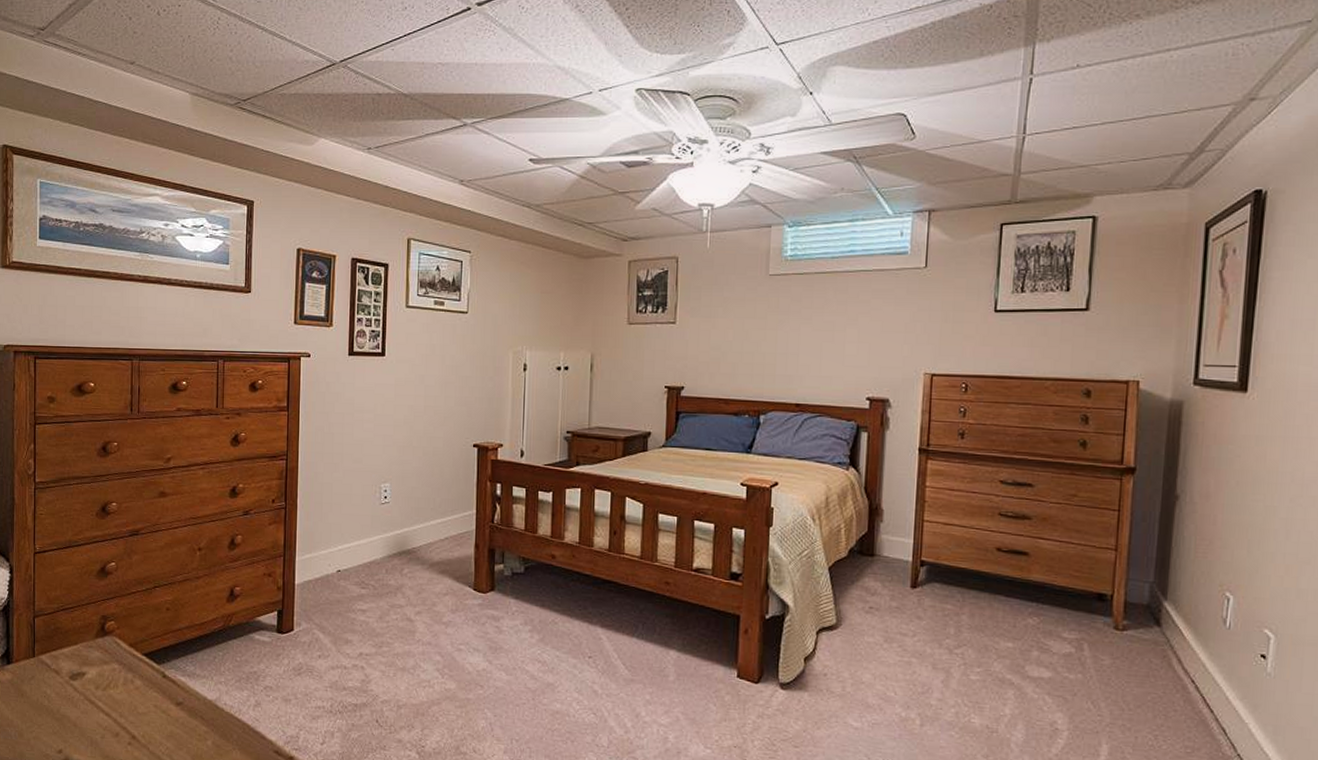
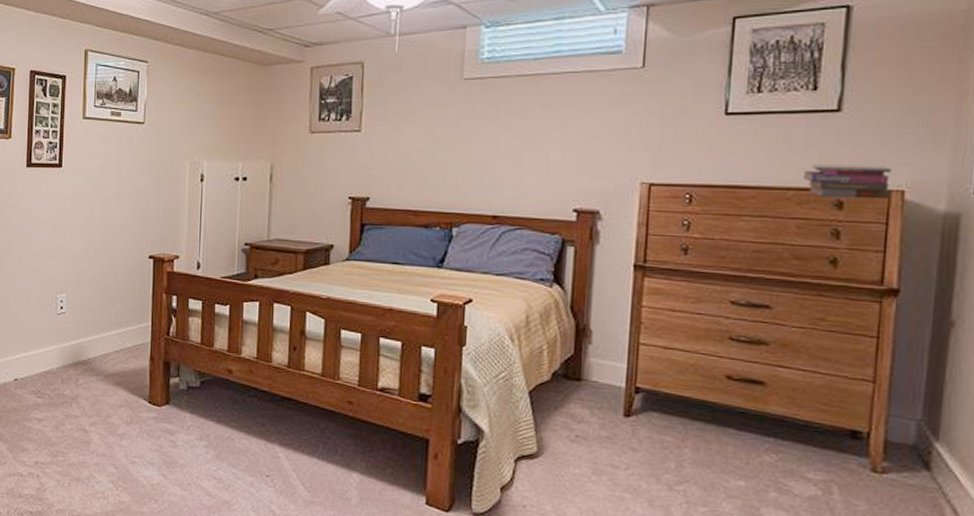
books: none [1058,357,1130,389] -> present [802,164,892,200]

